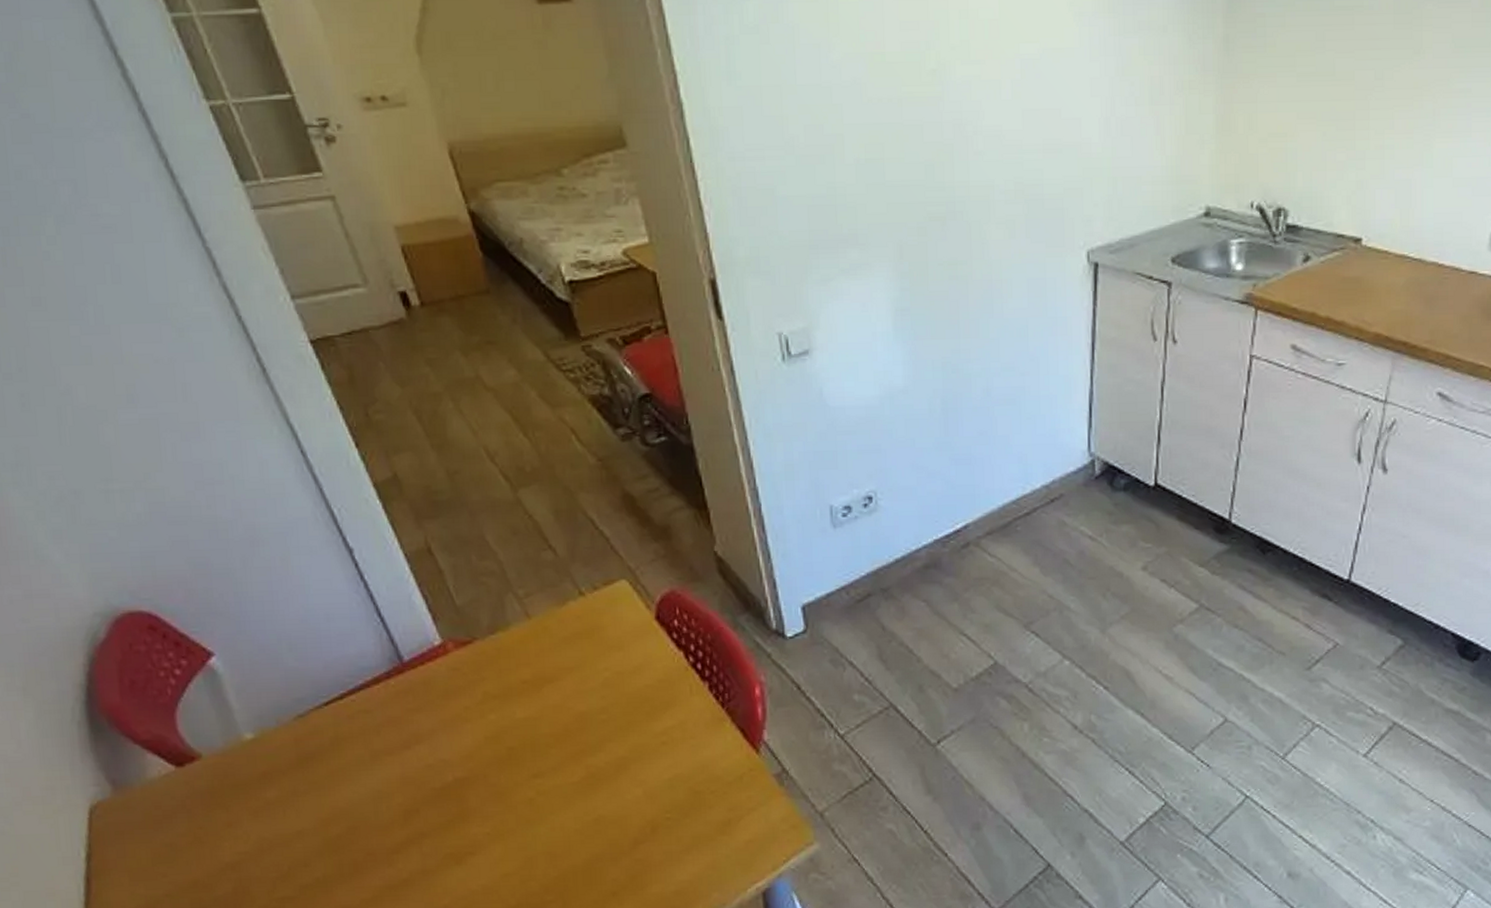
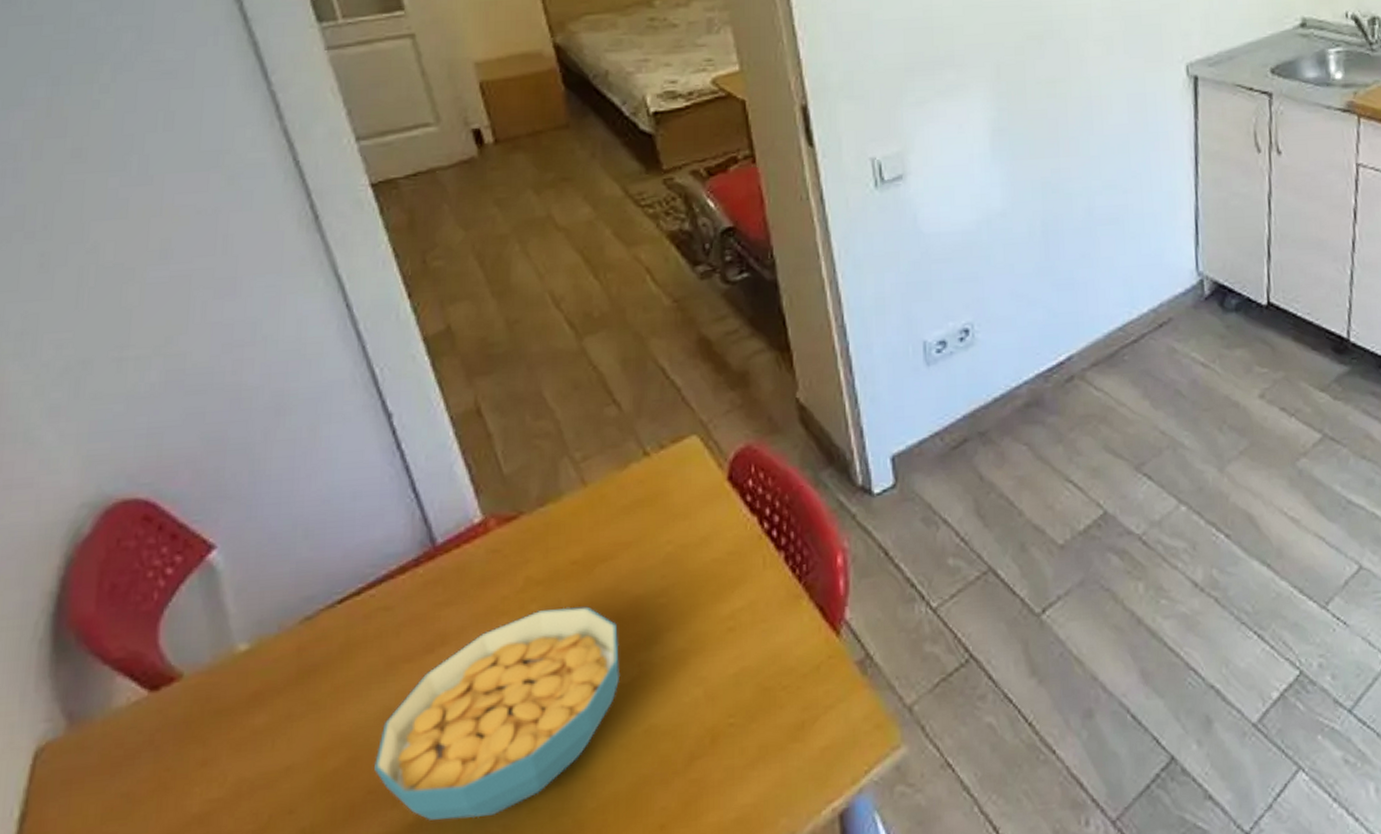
cereal bowl: none [370,718,571,879] -> present [374,606,621,820]

